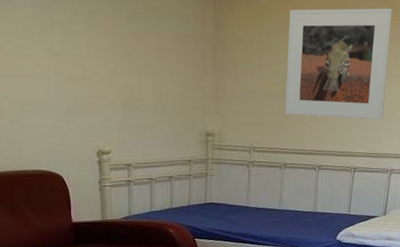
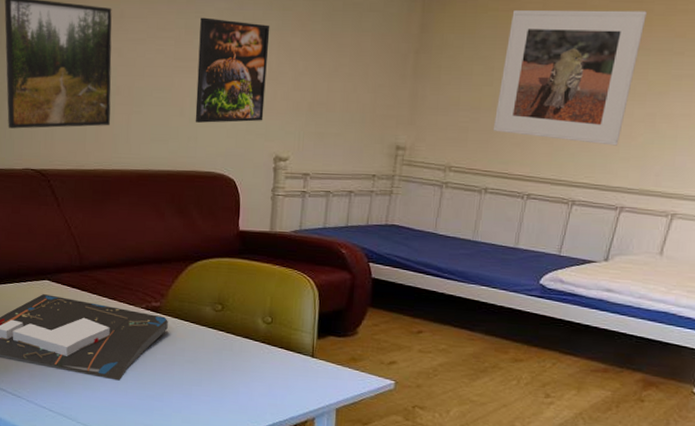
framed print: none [9,23,83,124] -> present [195,17,270,123]

